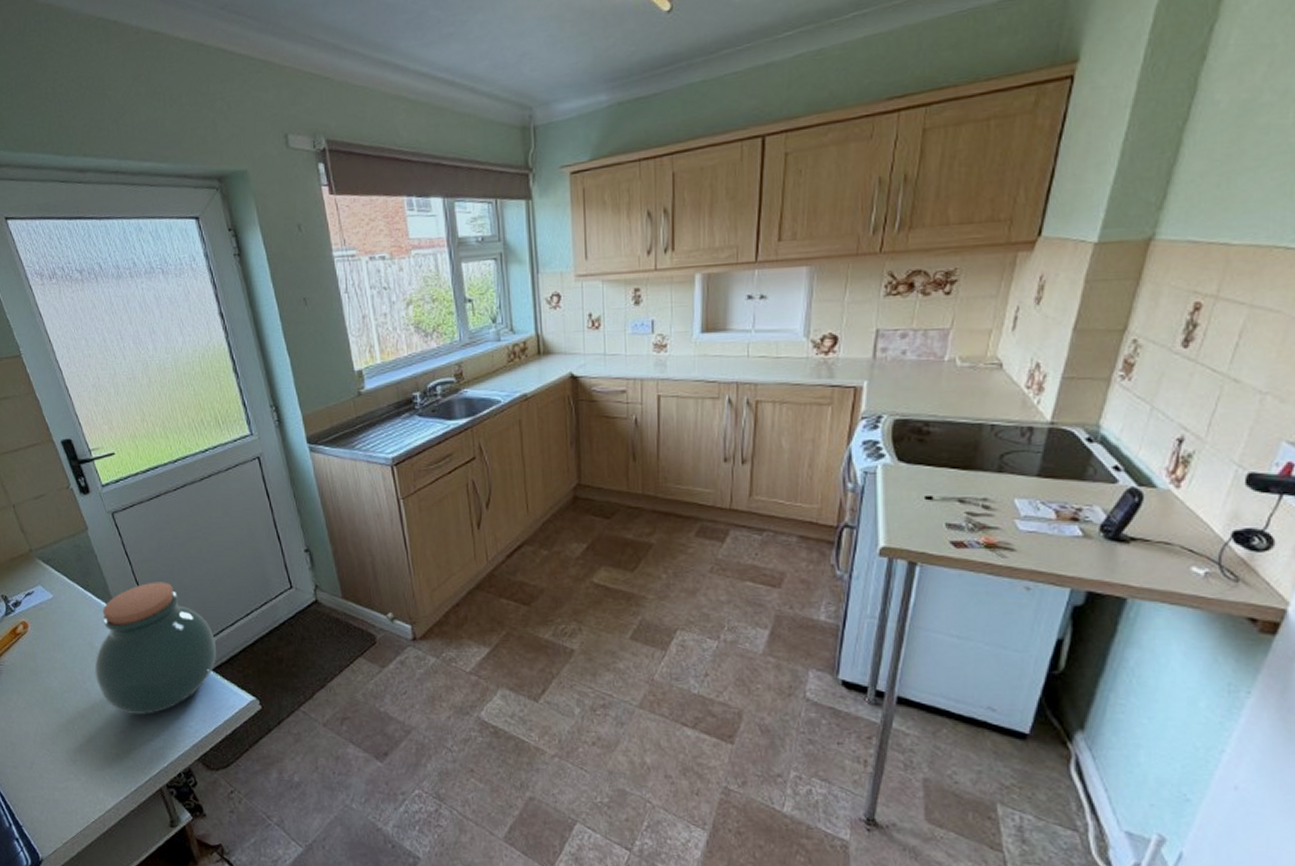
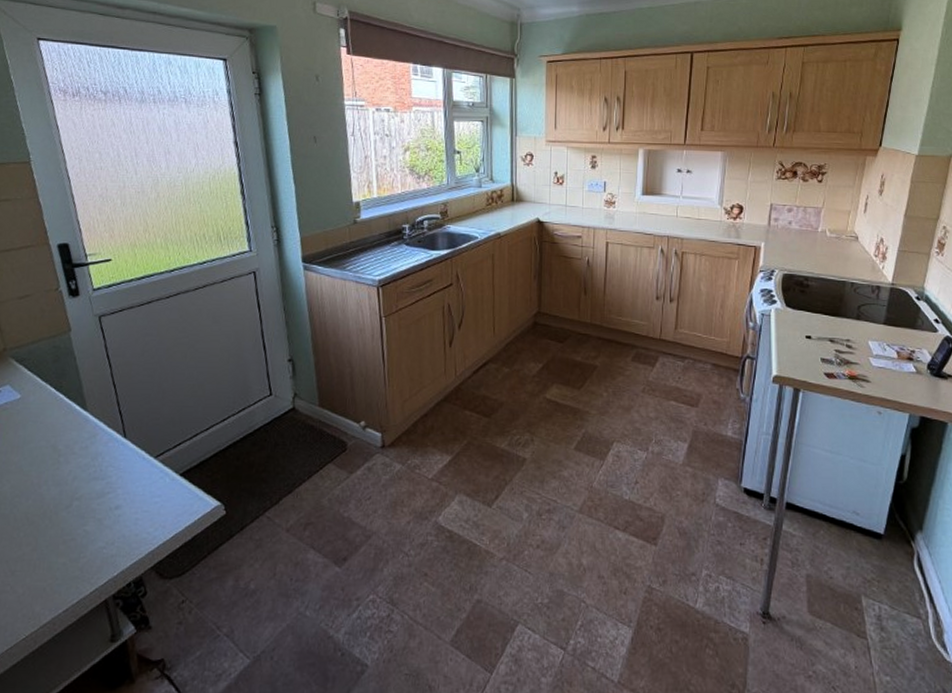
jar: present [94,582,216,715] -> none [53,385,188,521]

